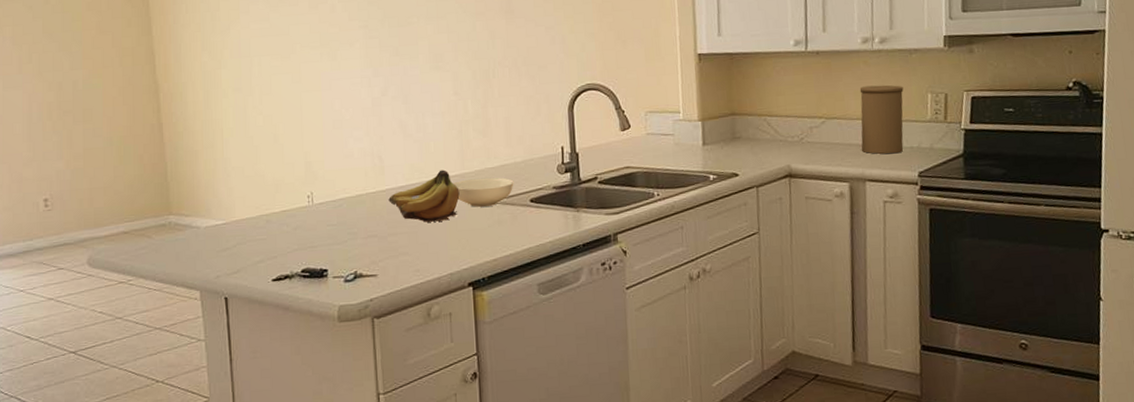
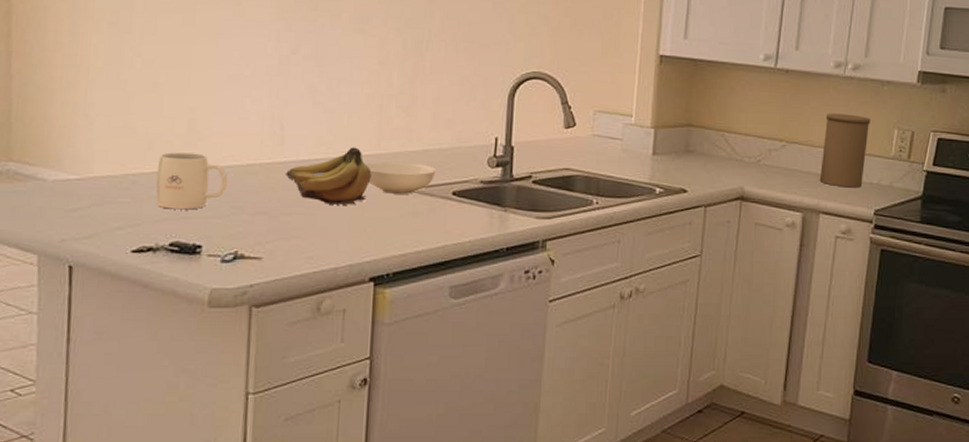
mug: none [284,190,343,241] -> present [156,152,228,210]

